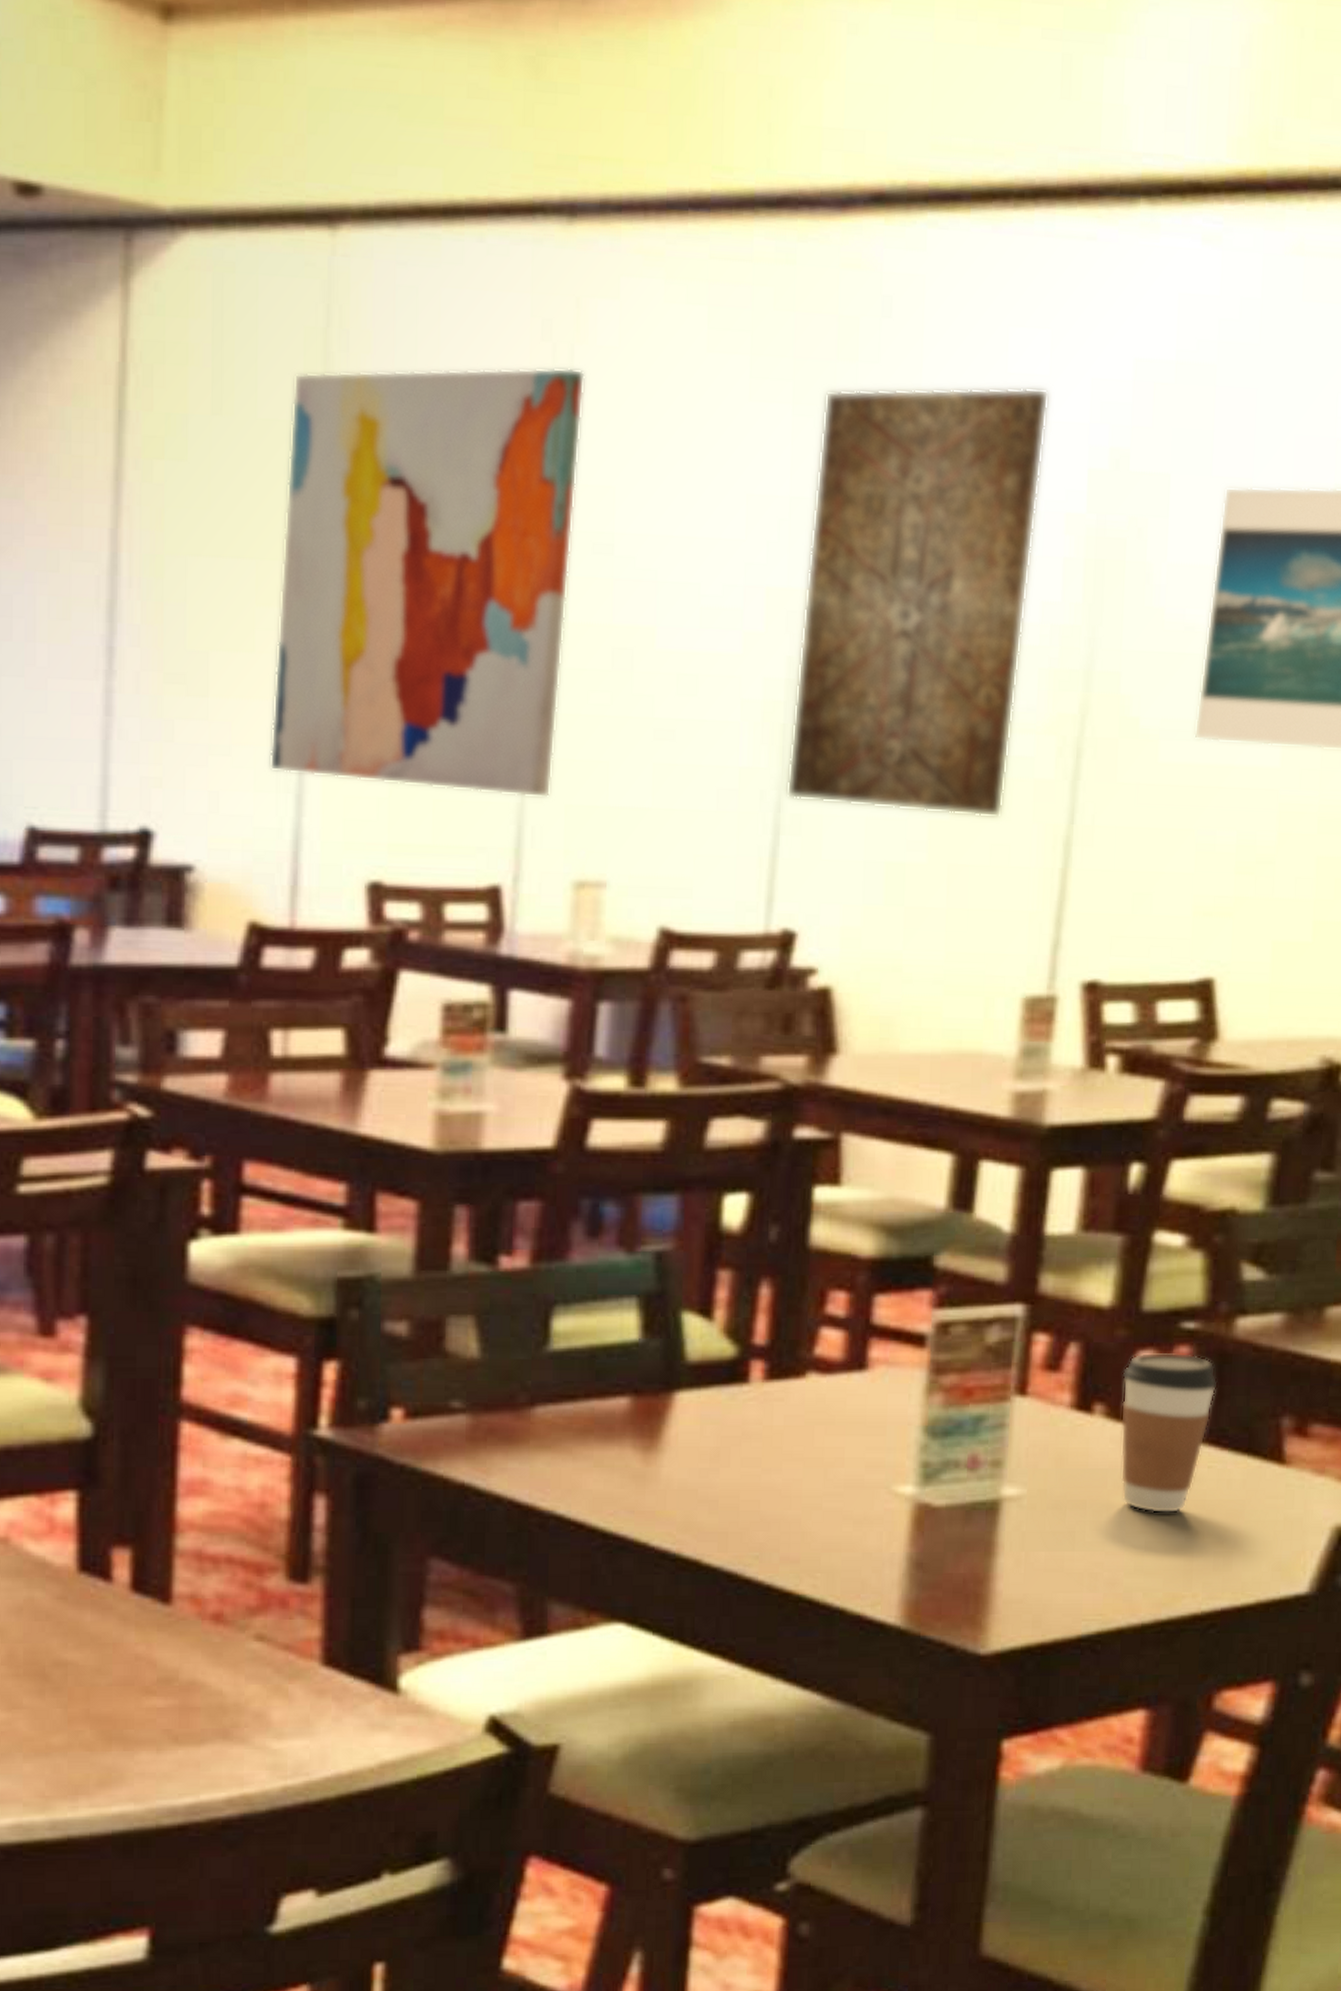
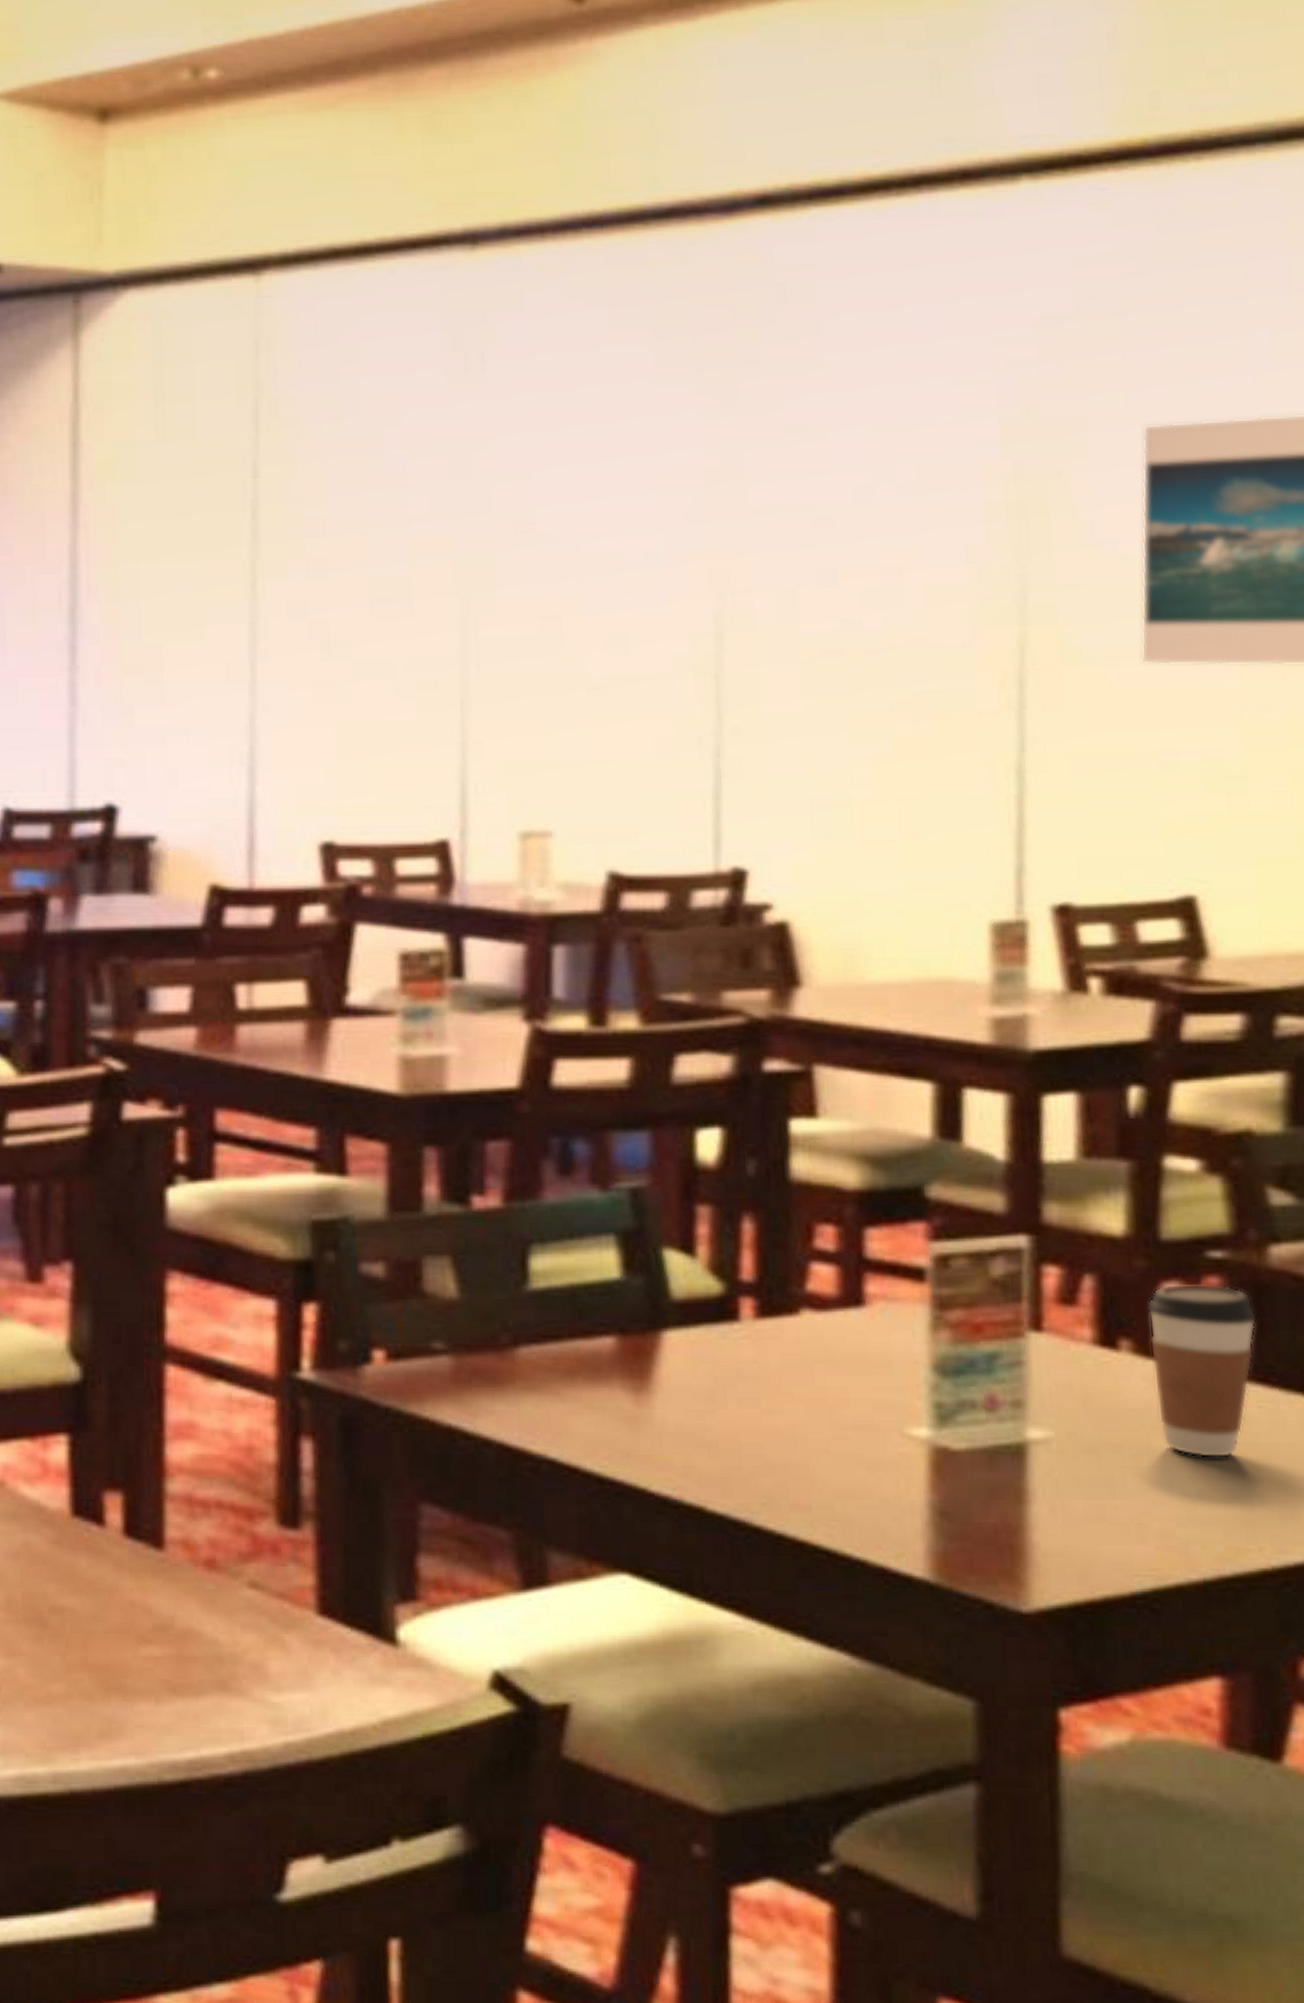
wall art: present [269,367,585,798] -> none [222,373,497,757]
wall art: present [785,387,1050,819] -> none [723,350,953,751]

